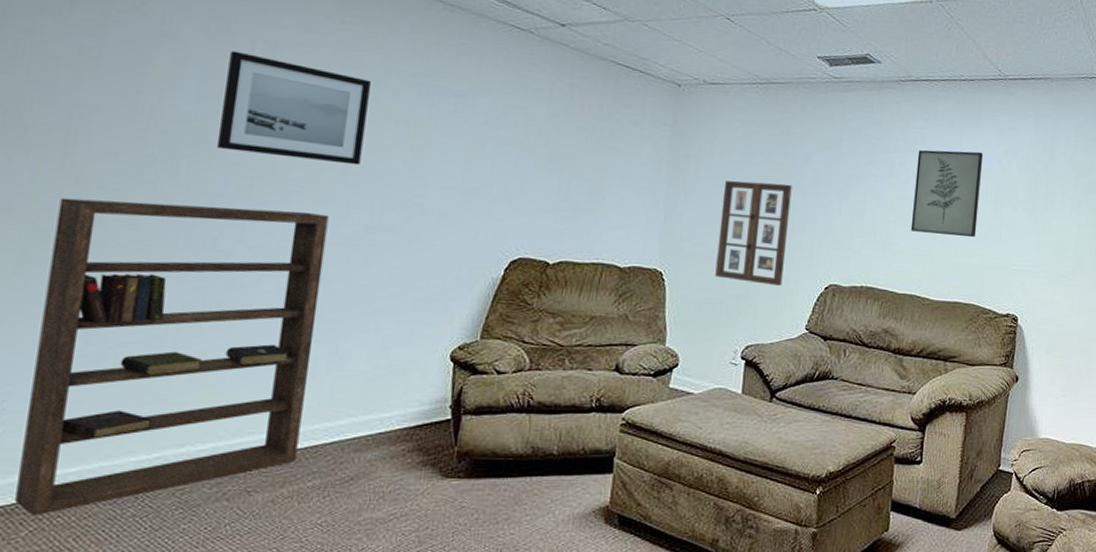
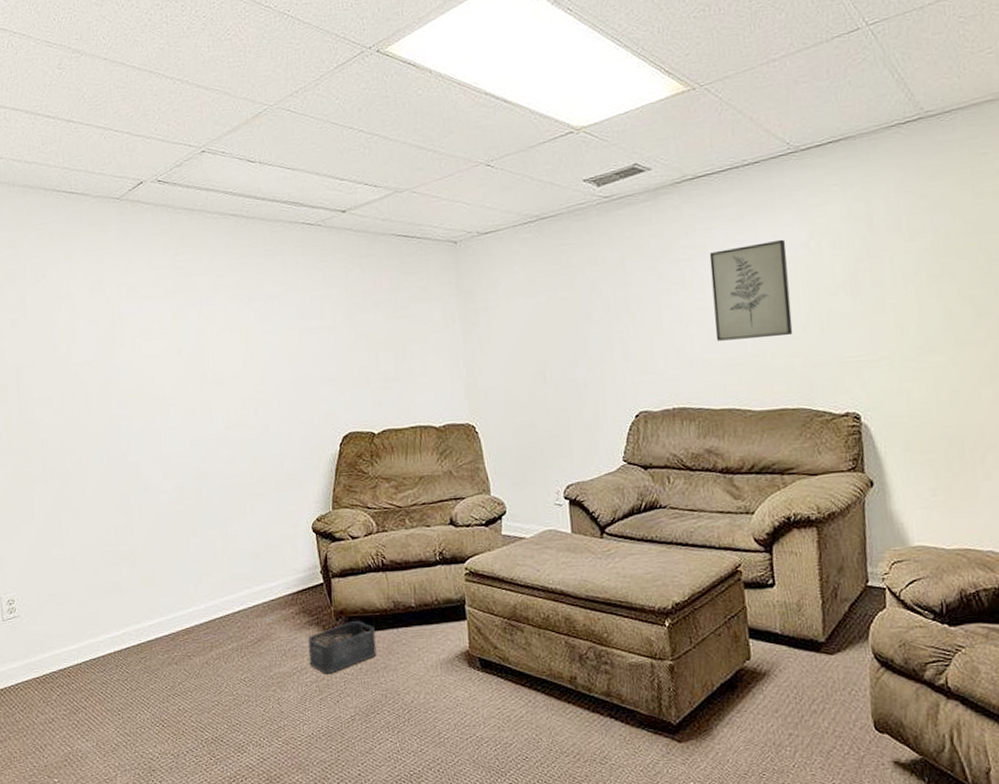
bookshelf: present [15,197,329,515] -> none [24,420,216,683]
wall art: present [216,50,371,165] -> none [105,298,212,381]
storage bin: none [413,465,504,523] -> present [307,621,377,674]
picture frame: present [715,180,792,287] -> none [516,317,591,423]

